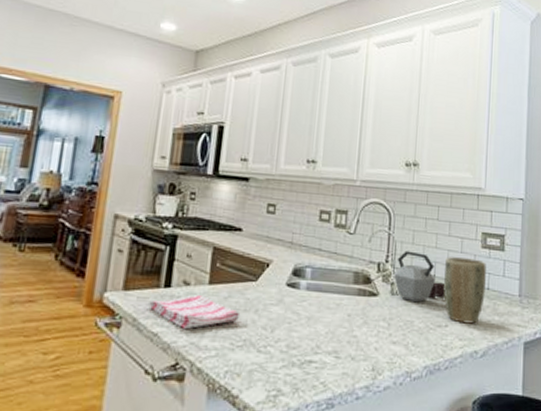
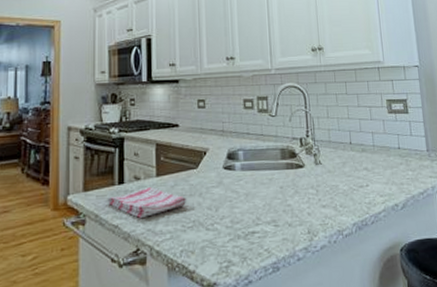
kettle: present [393,250,446,303] -> none [314,124,362,169]
plant pot: present [443,257,486,324] -> none [358,123,398,182]

